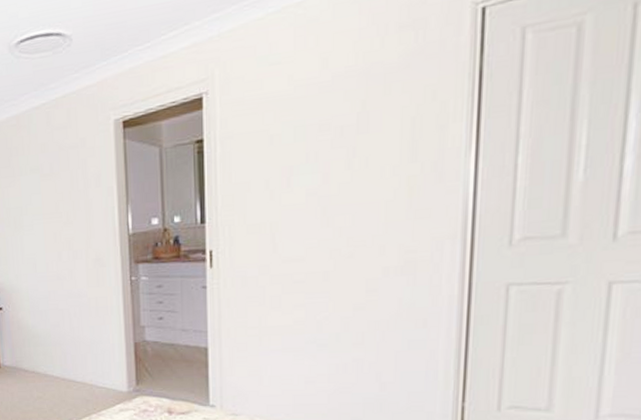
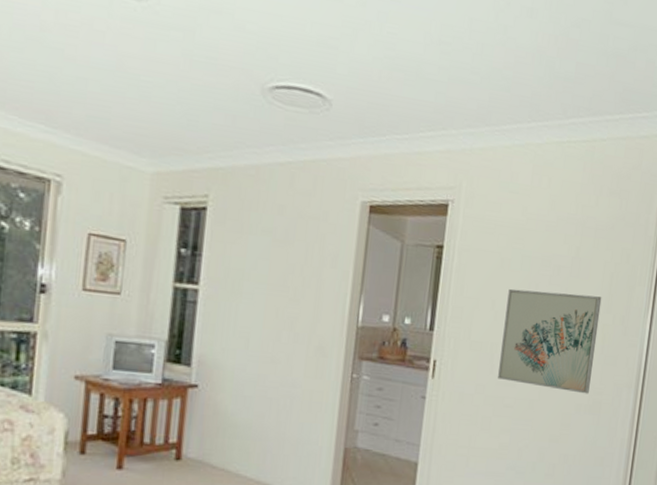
wall art: none [283,147,403,257] -> present [498,288,602,394]

